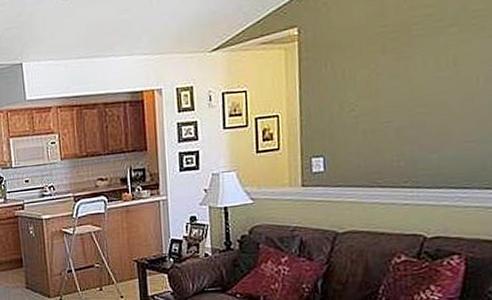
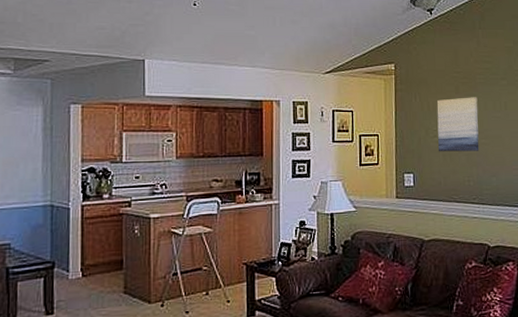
wall art: none [354,54,414,129] -> present [437,97,480,152]

